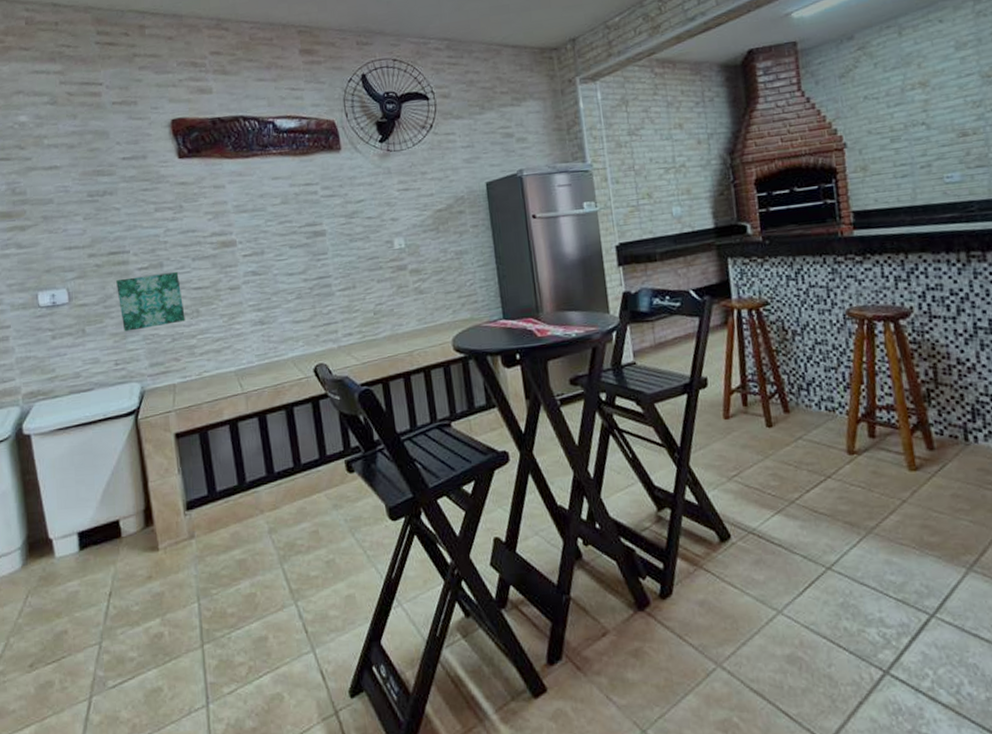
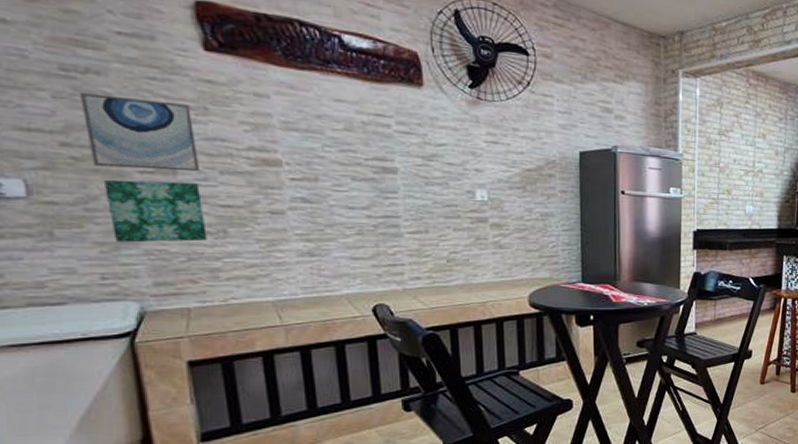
wall art: none [101,206,179,270] -> present [80,93,201,172]

